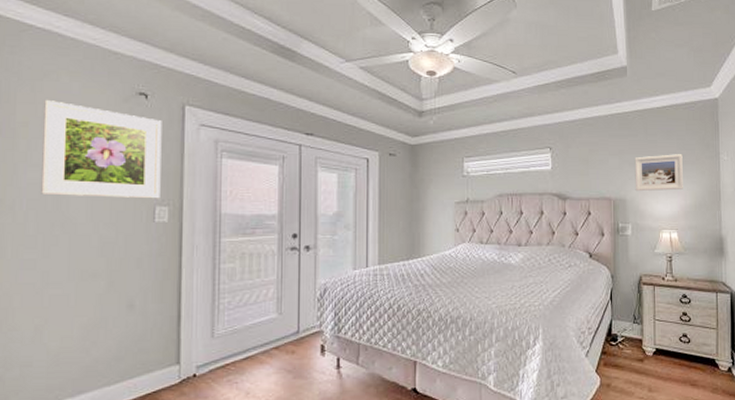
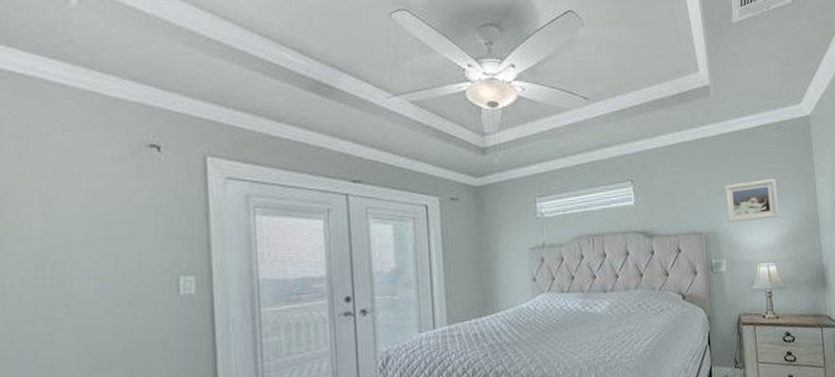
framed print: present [41,99,162,199] -> none [33,158,184,272]

